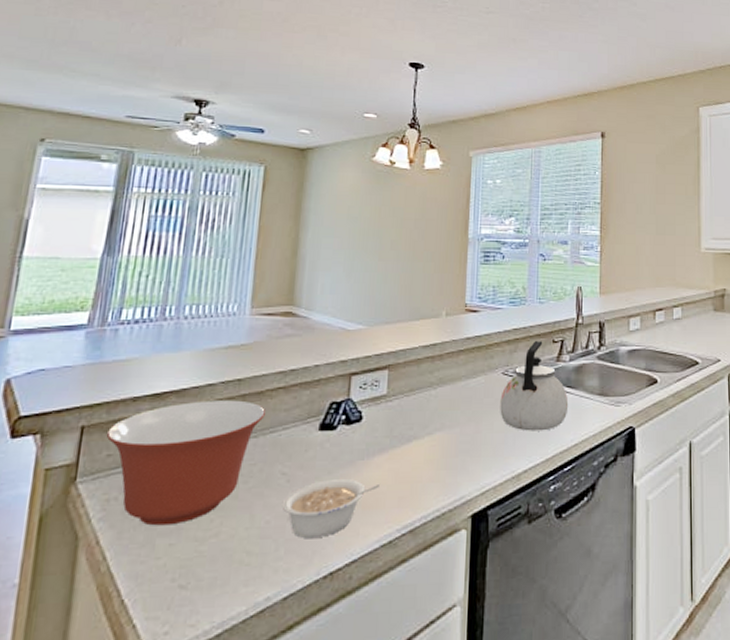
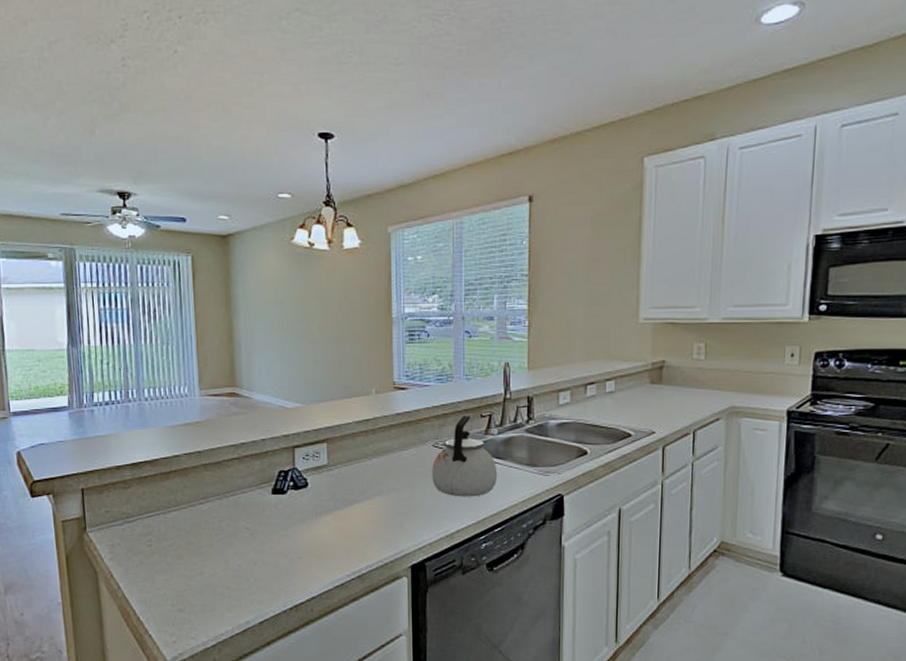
mixing bowl: present [106,400,265,526] -> none [101,469,225,565]
legume: present [282,478,381,538] -> none [249,533,330,579]

